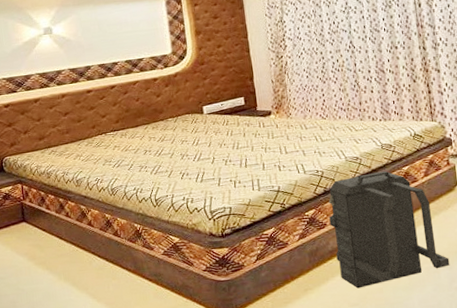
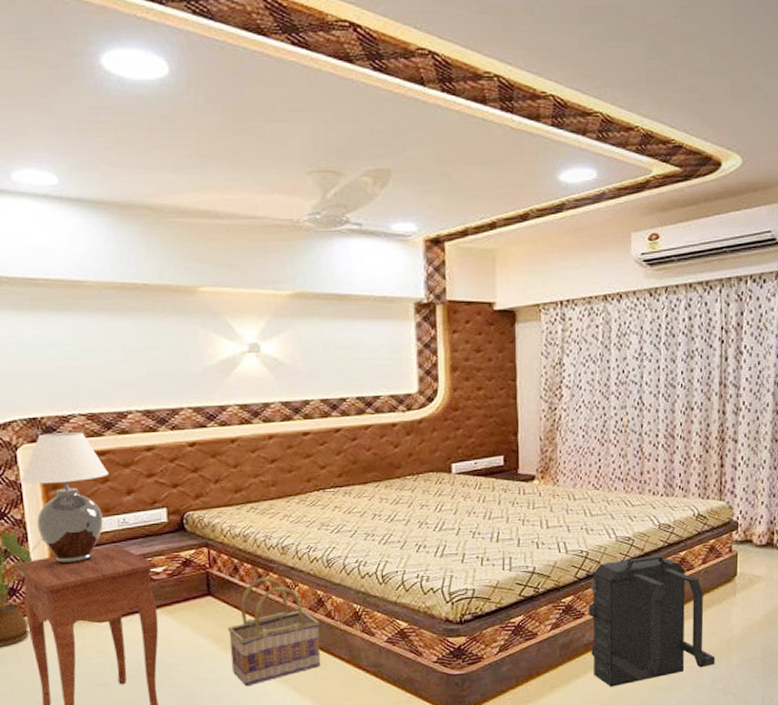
basket: none [38,205,113,295] -> present [227,577,321,687]

